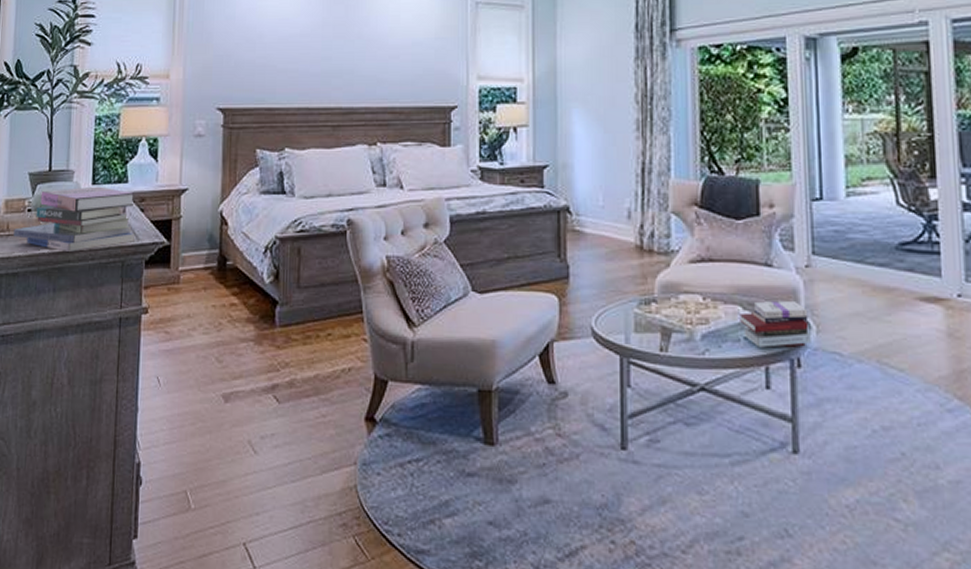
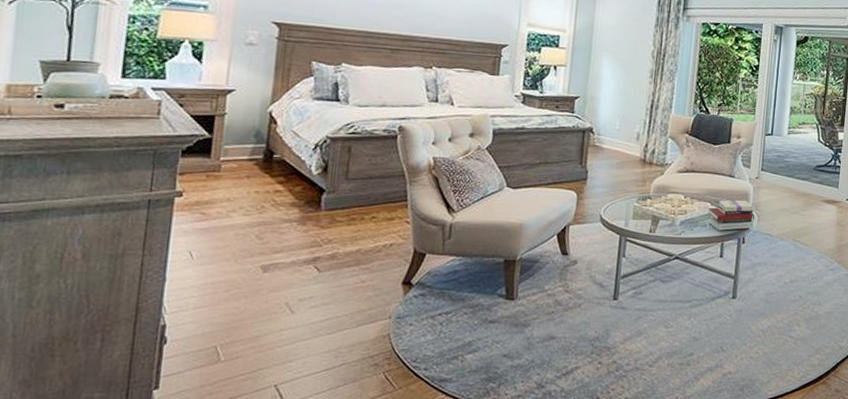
books: present [13,186,134,252] -> none [16,79,172,139]

